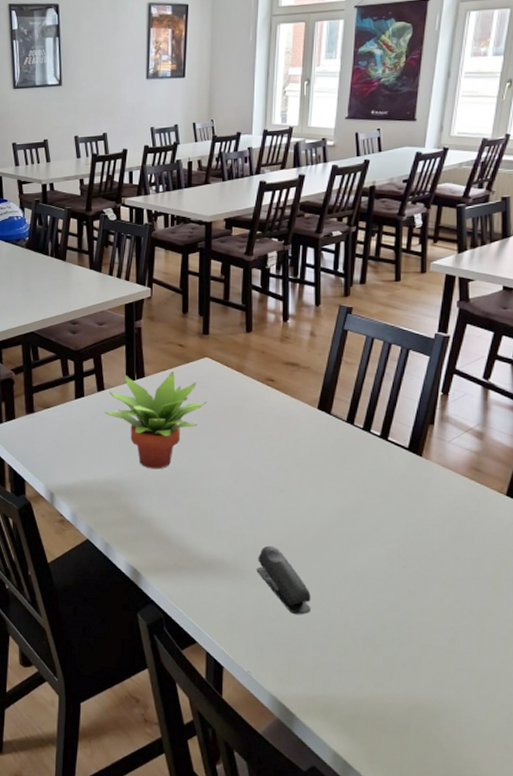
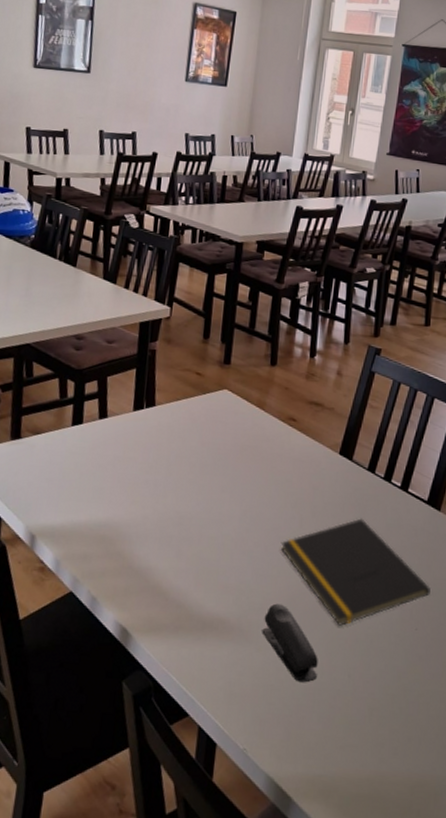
succulent plant: present [105,372,207,469] -> none [105,402,223,512]
notepad: none [268,467,416,565] -> present [280,518,431,626]

